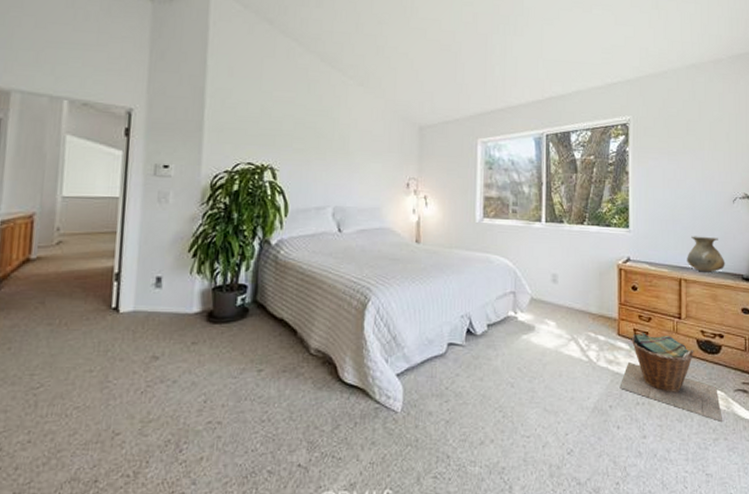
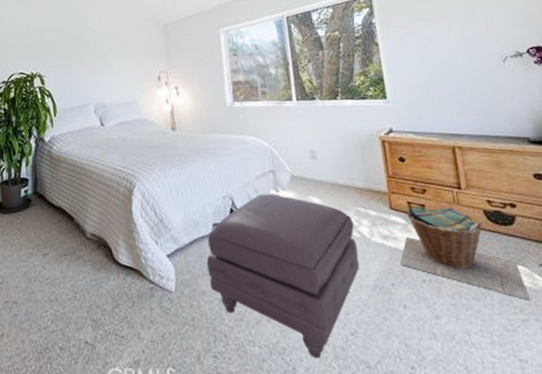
ottoman: none [436,315,584,478] -> present [206,194,360,359]
vase: present [687,236,725,272] -> none [457,100,505,138]

